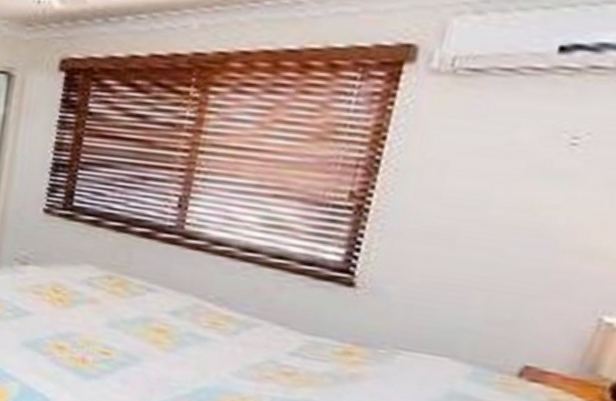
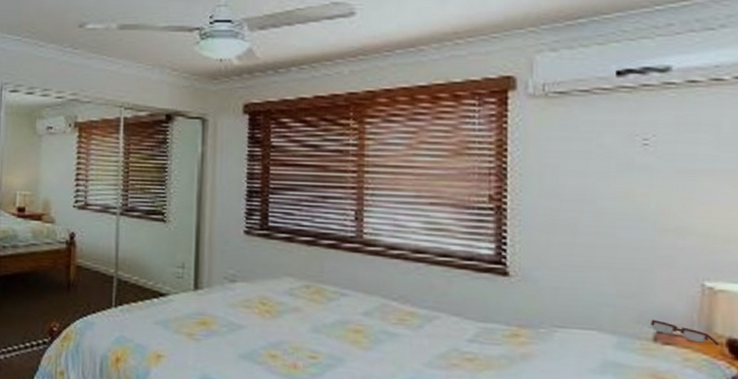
glasses: none [519,352,602,389] -> present [651,319,719,346]

